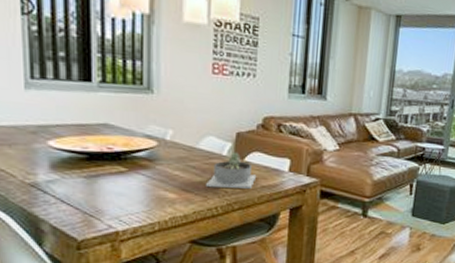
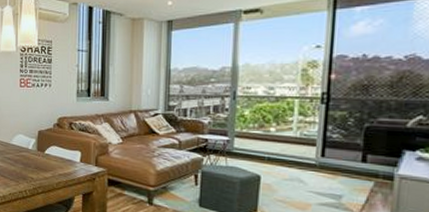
succulent planter: present [206,151,257,189] -> none [18,146,55,176]

